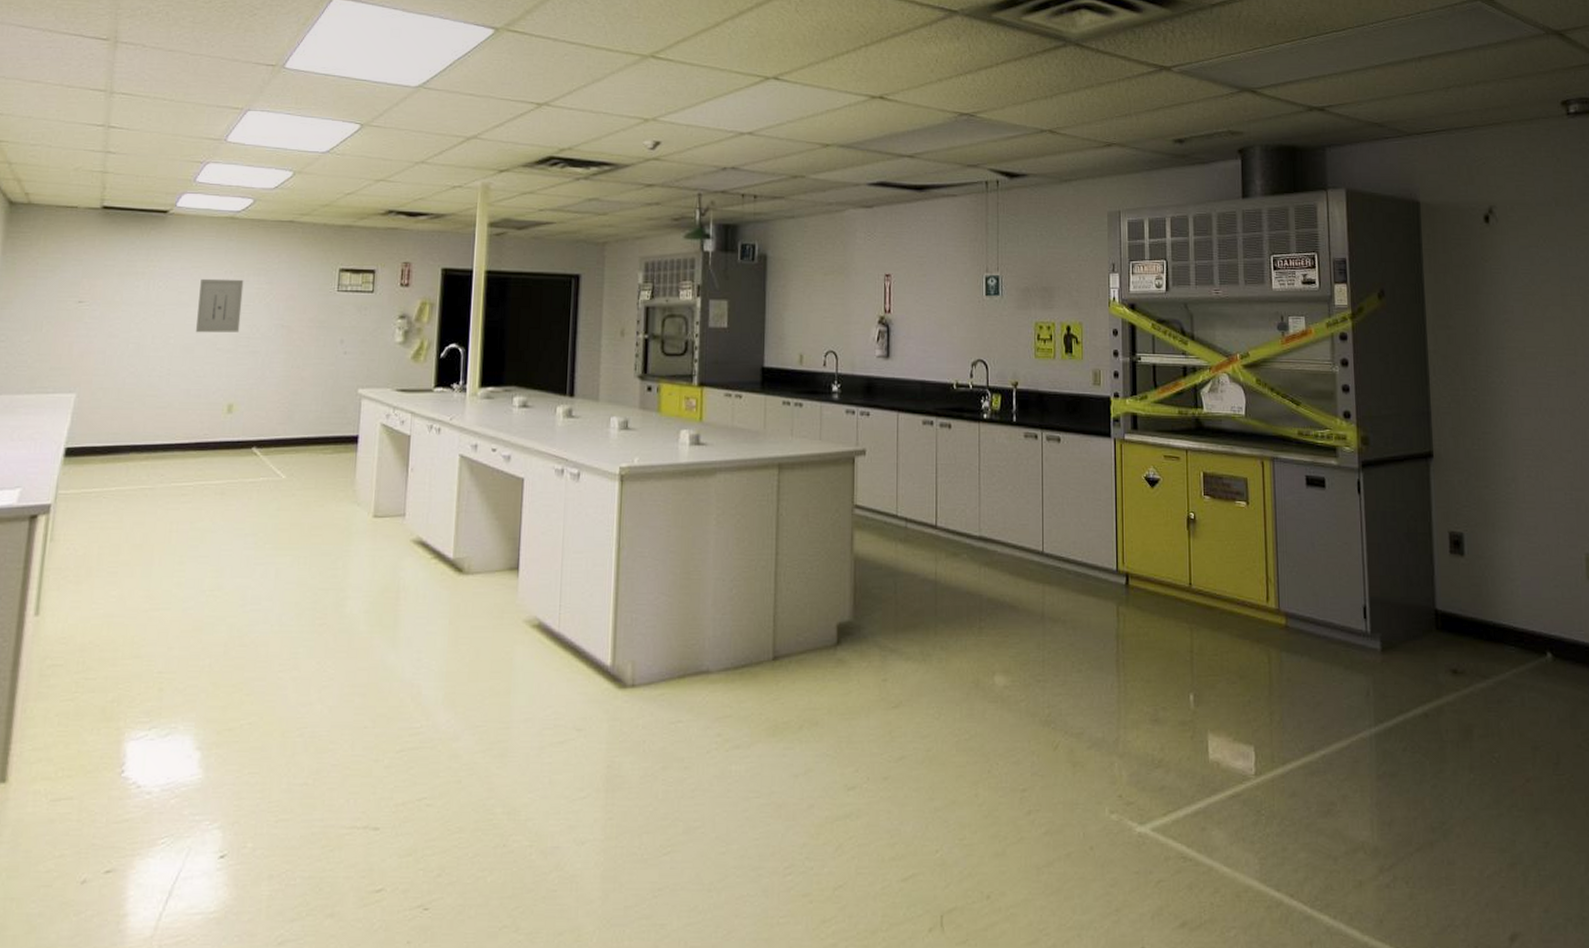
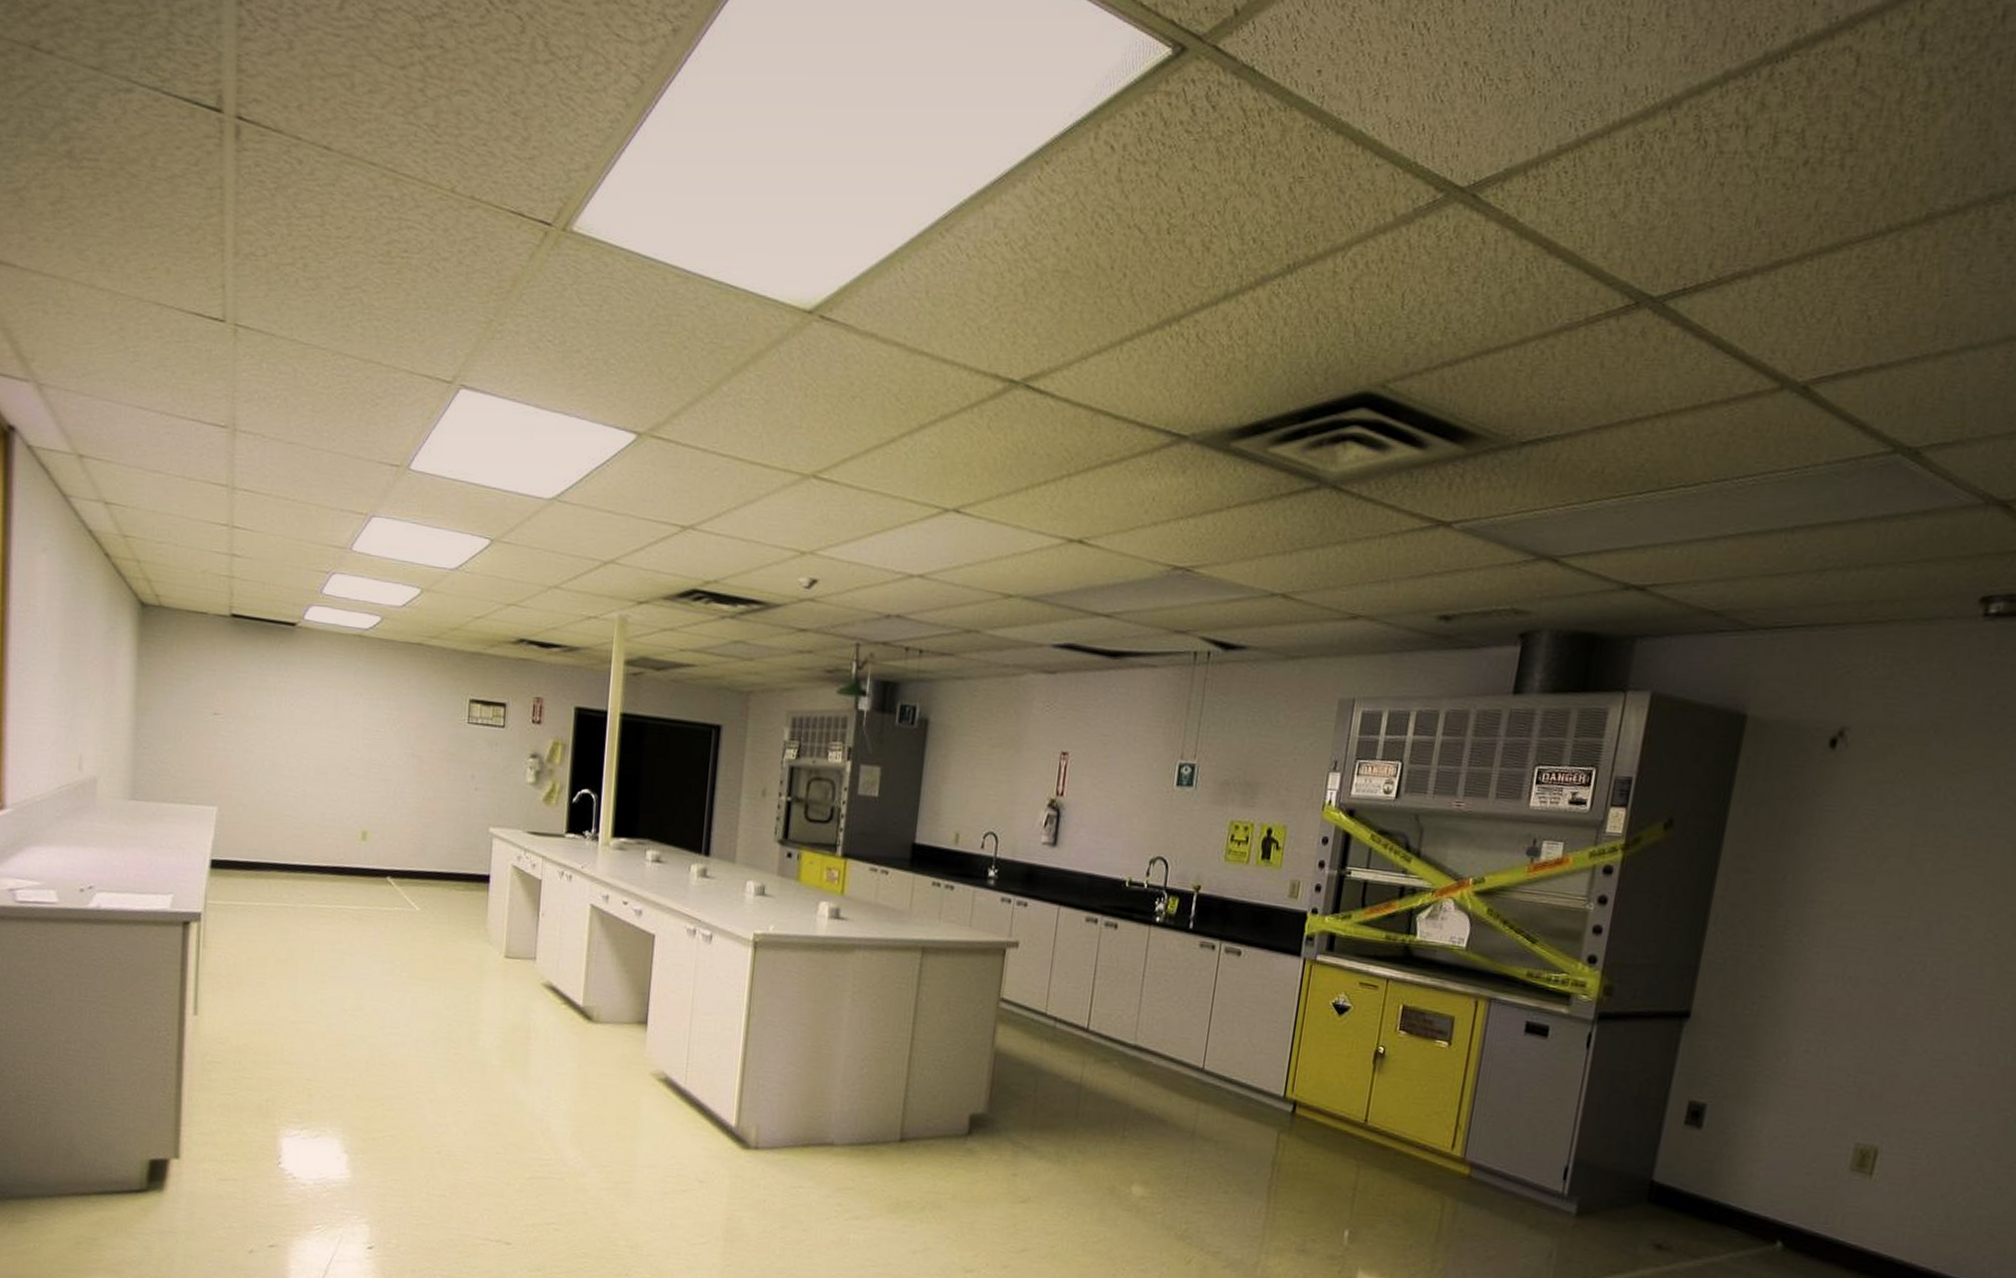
wall art: present [196,278,244,333] -> none [329,698,374,758]

